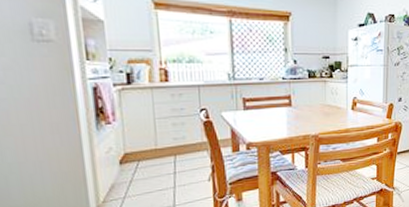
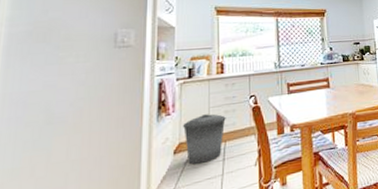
trash can: none [127,125,175,176] -> present [183,113,226,165]

